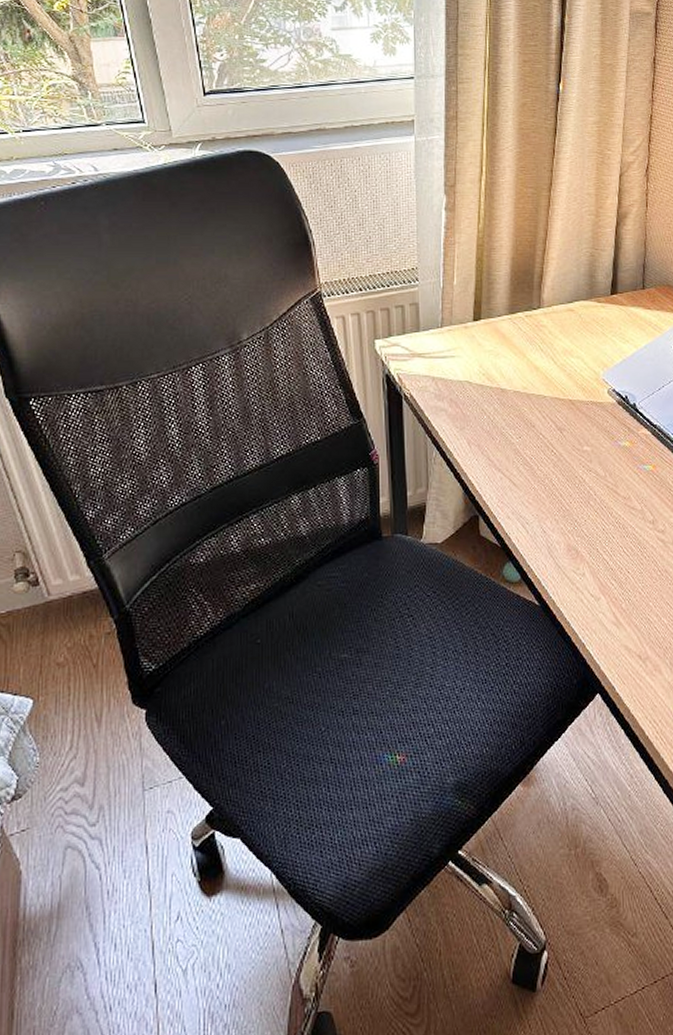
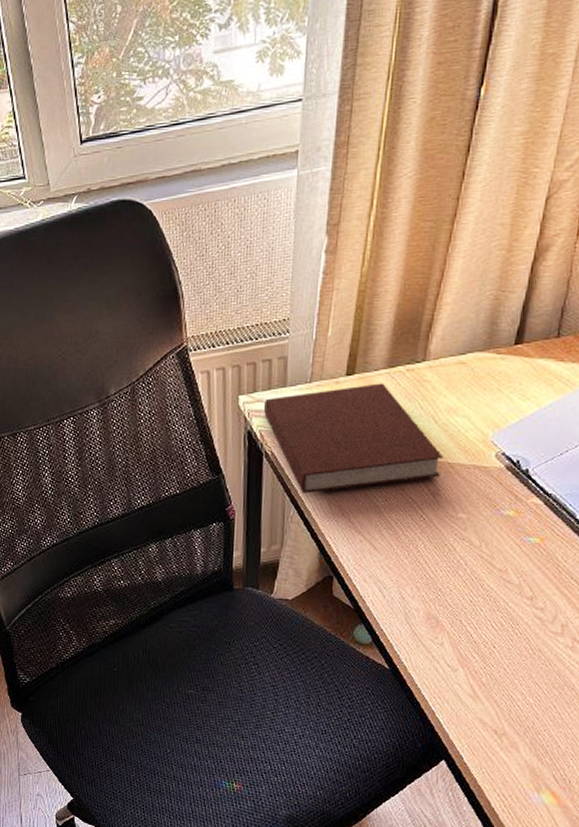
notebook: none [399,328,565,434] -> present [263,383,443,494]

